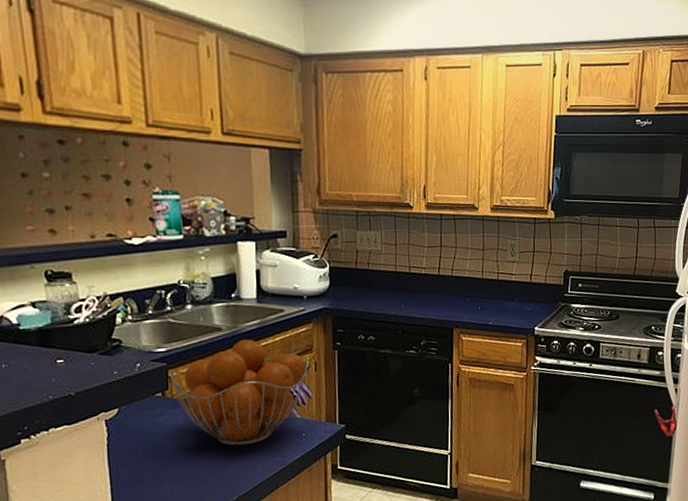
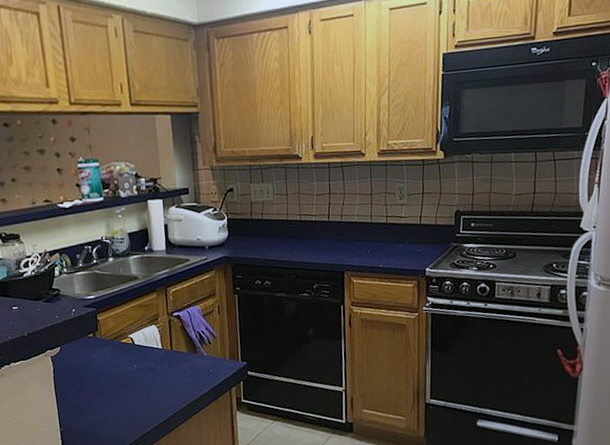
fruit basket: present [169,339,309,446] -> none [97,286,213,380]

